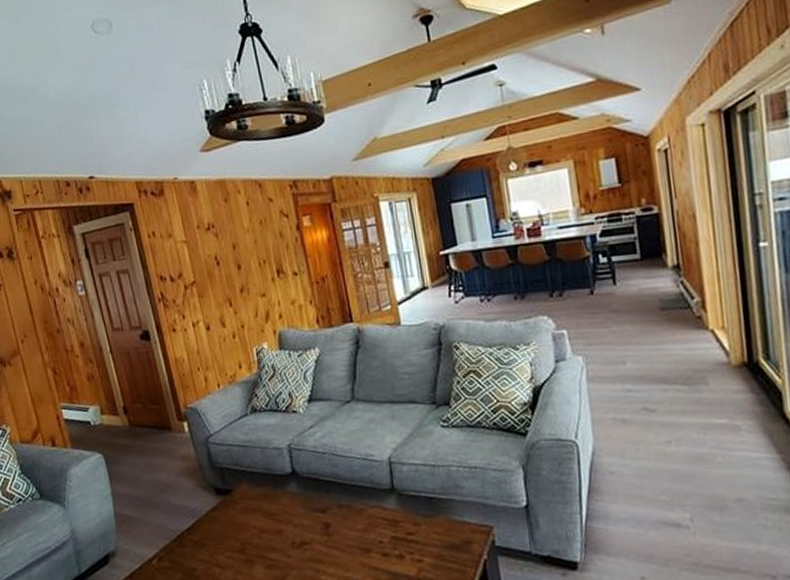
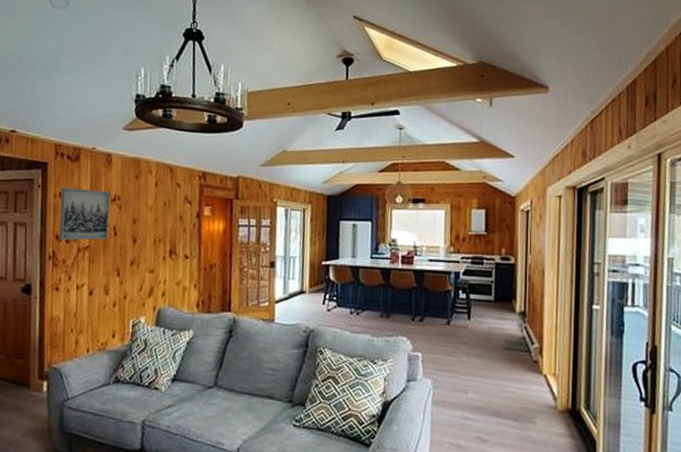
wall art: none [153,221,212,281] -> present [58,187,110,241]

